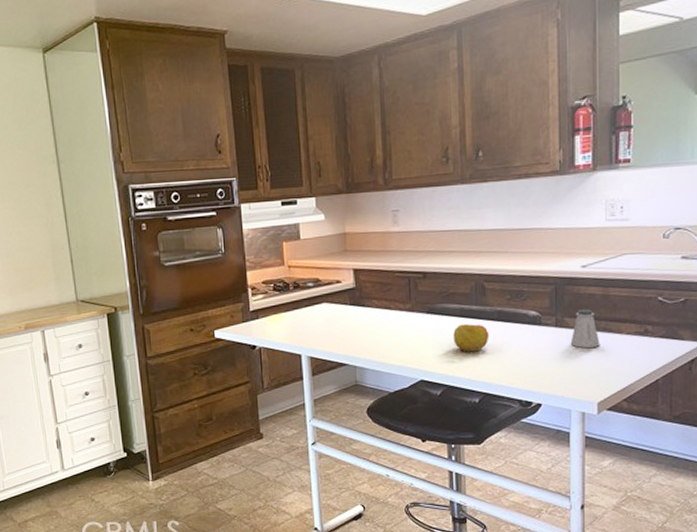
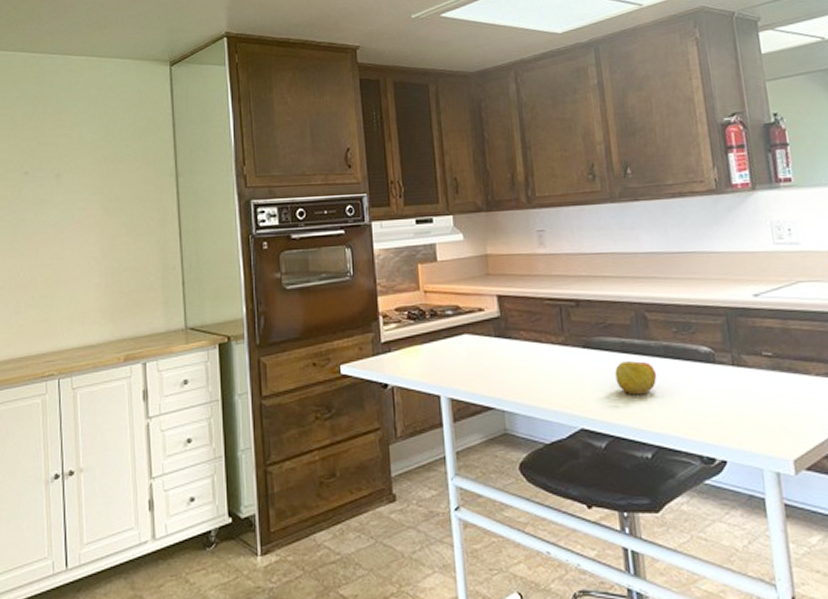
saltshaker: present [570,309,600,348] -> none [751,345,787,391]

